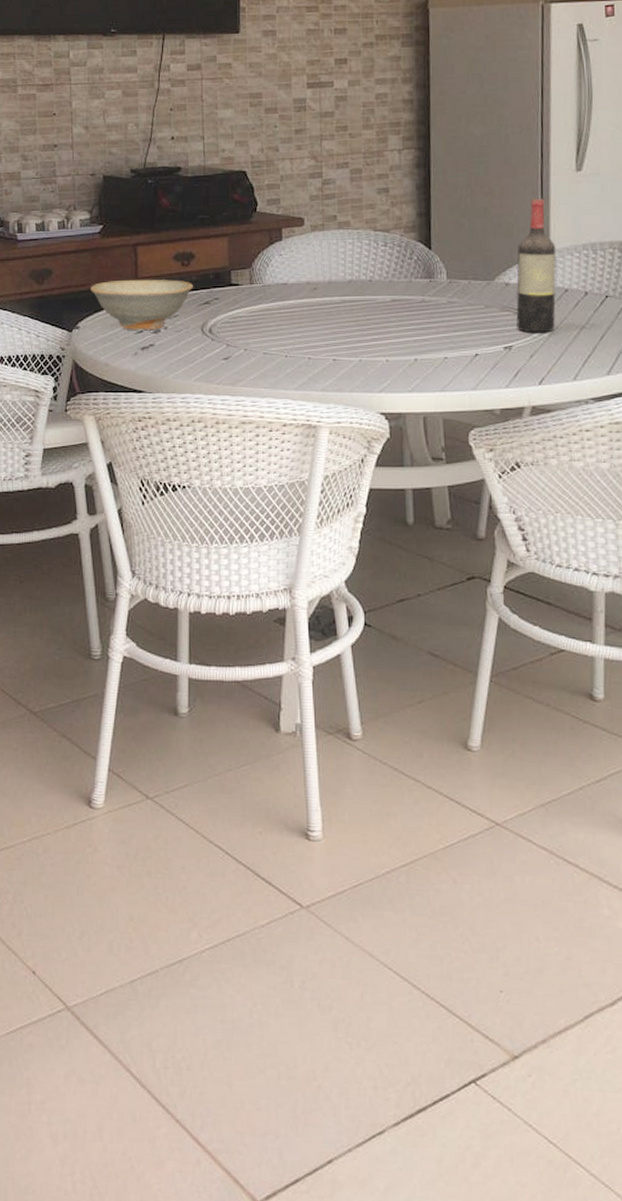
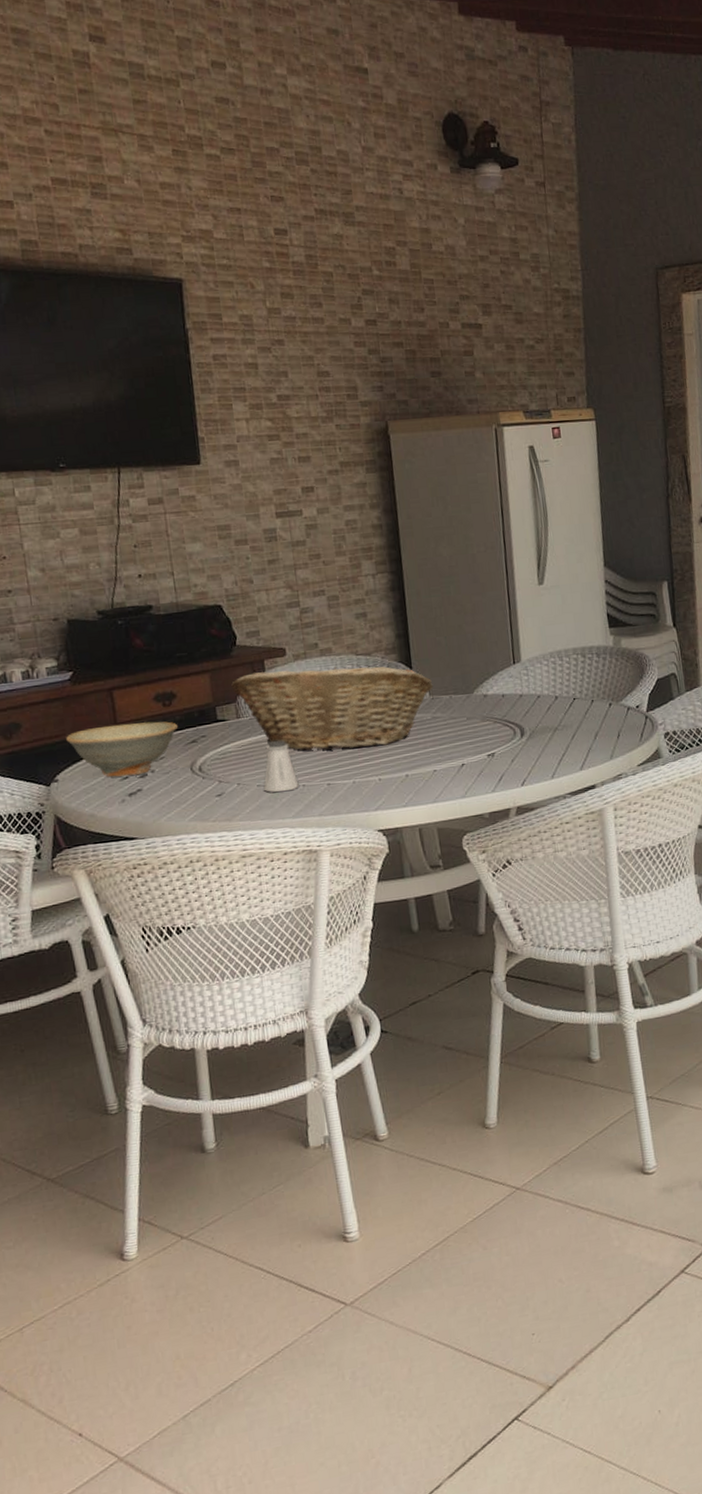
fruit basket: none [248,240,452,326] -> present [231,666,434,751]
saltshaker: none [269,309,305,363] -> present [264,740,299,793]
wine bottle: present [516,198,557,333] -> none [492,612,532,739]

